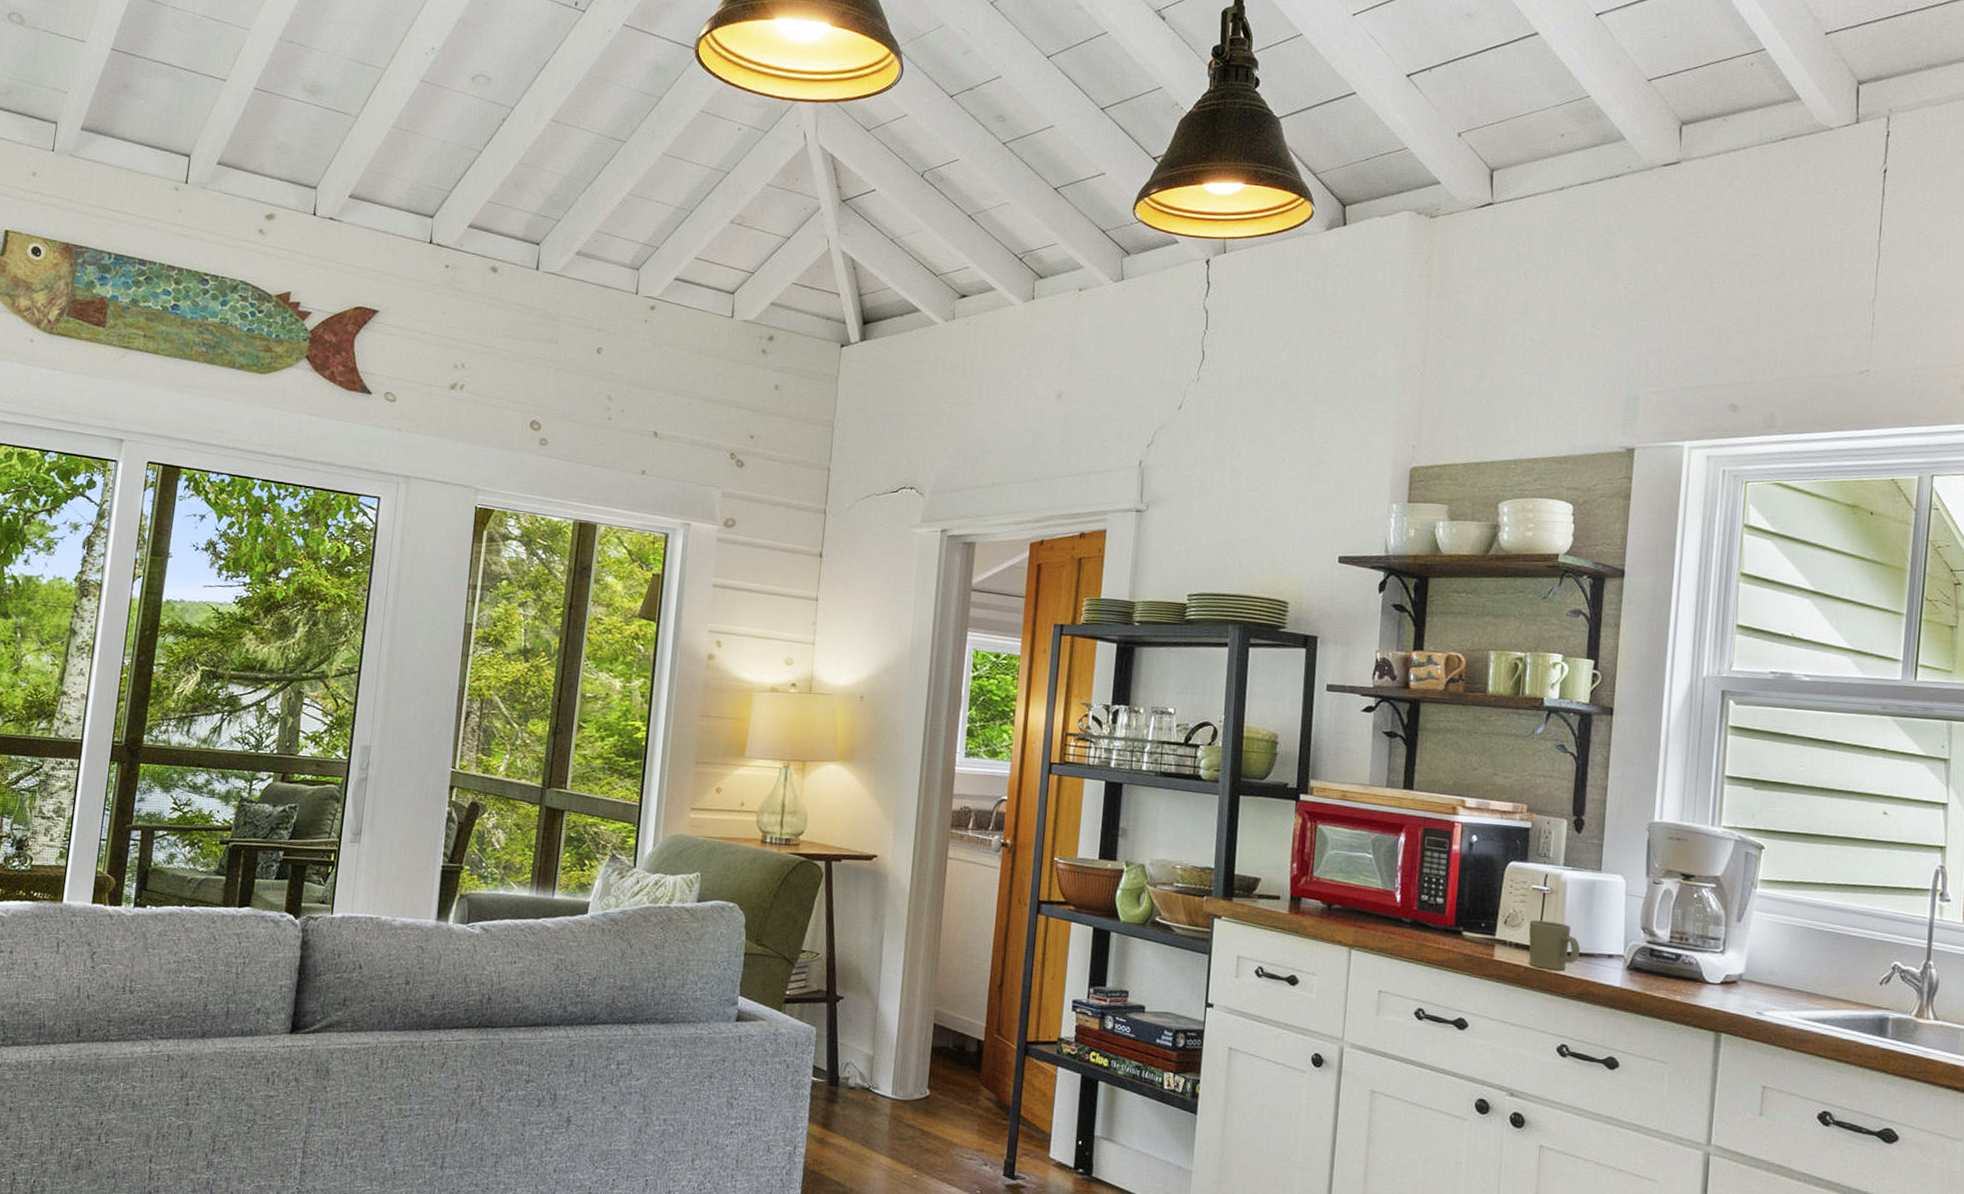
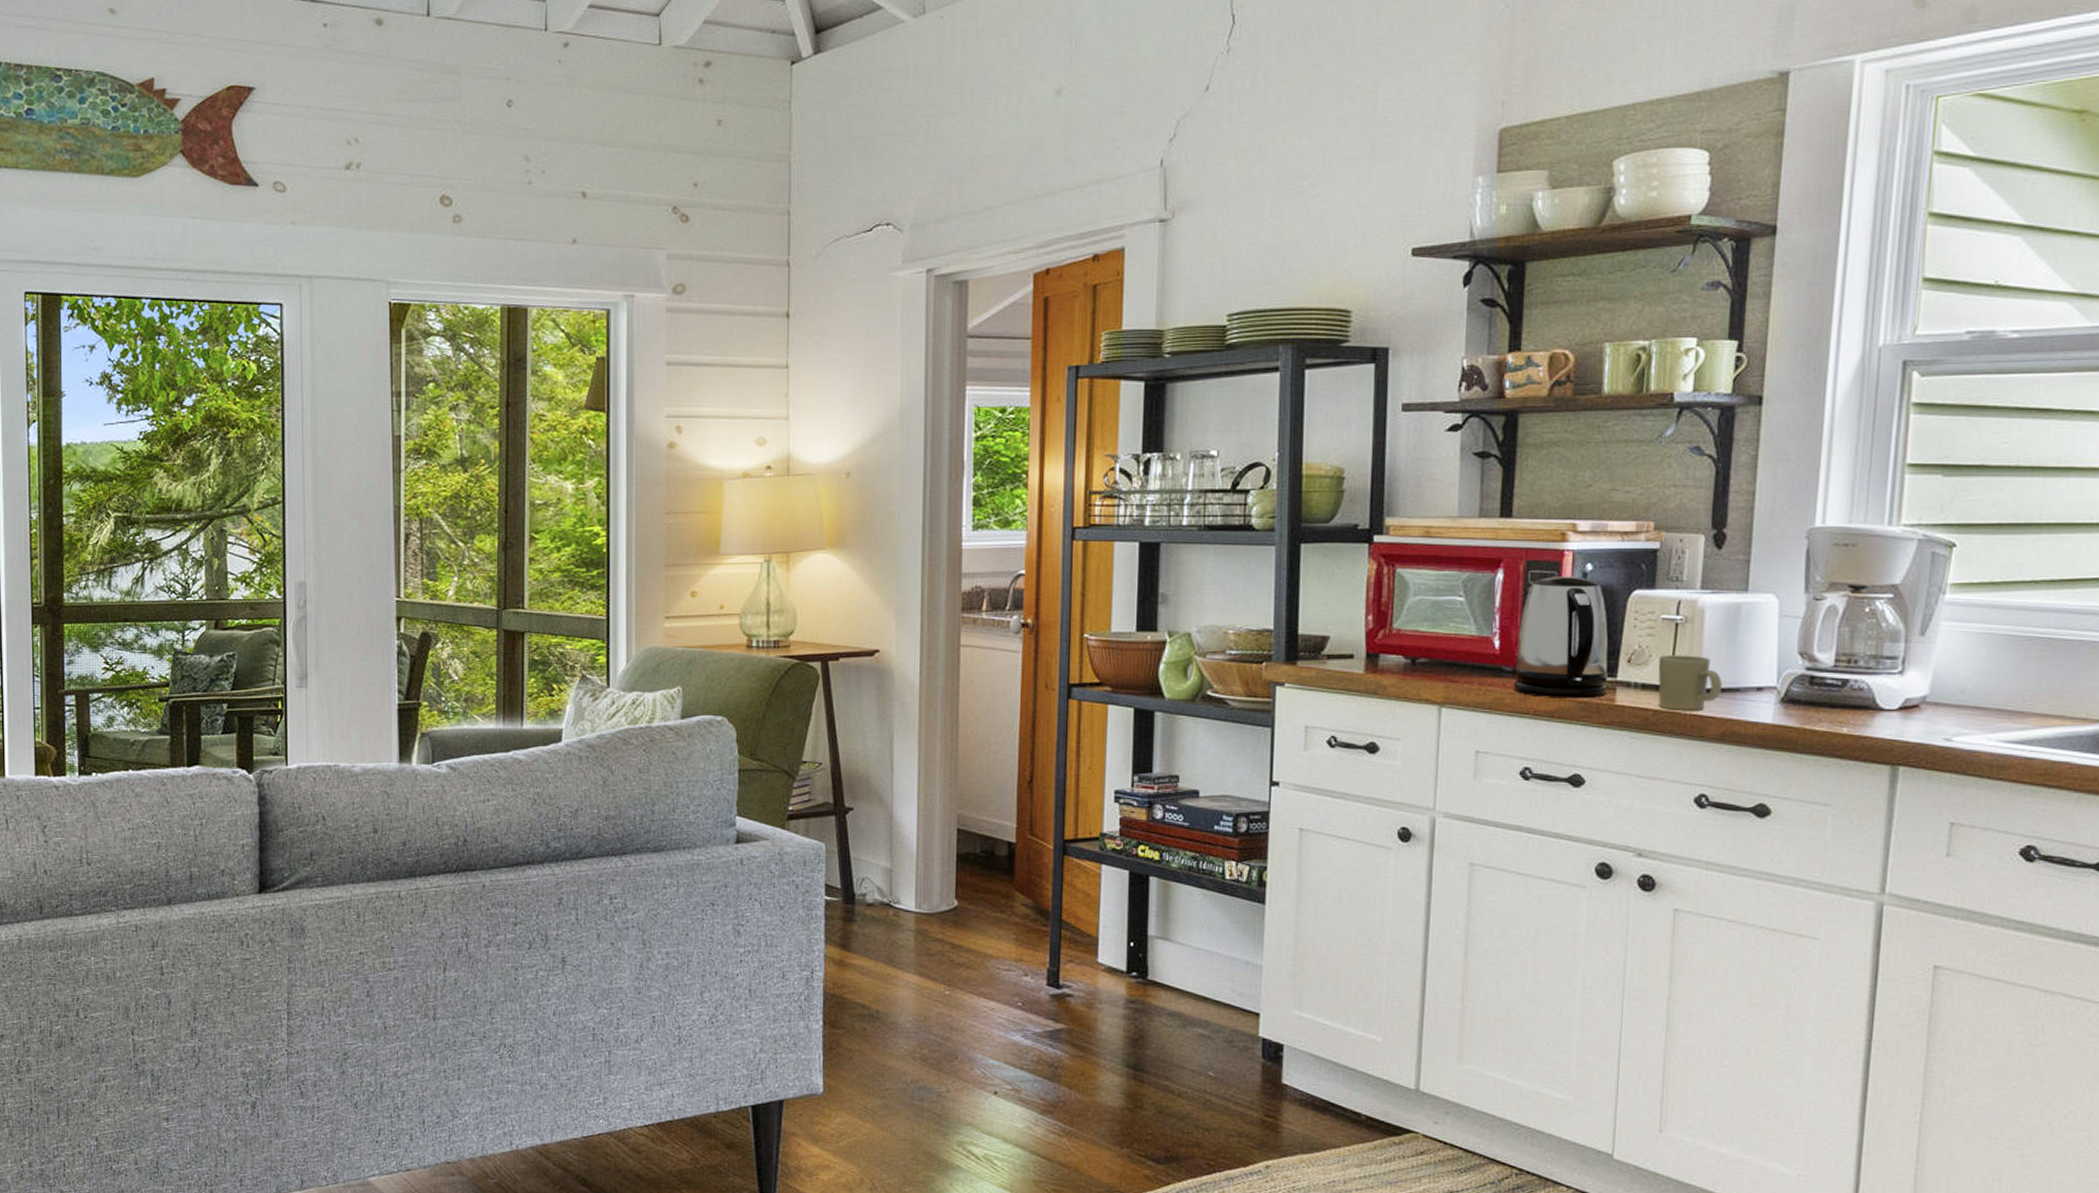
kettle: none [1411,843,1489,952] -> present [1513,575,1609,699]

